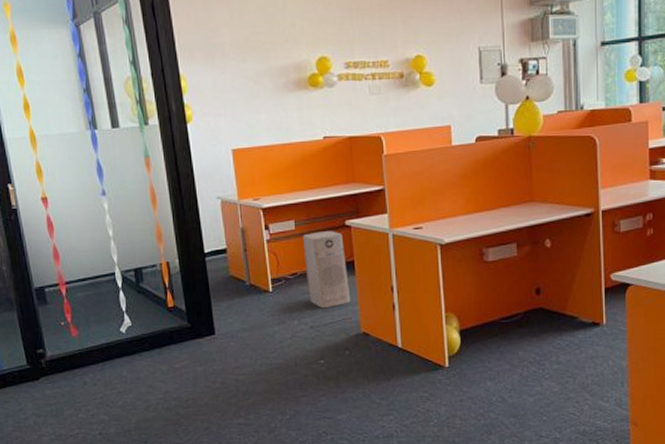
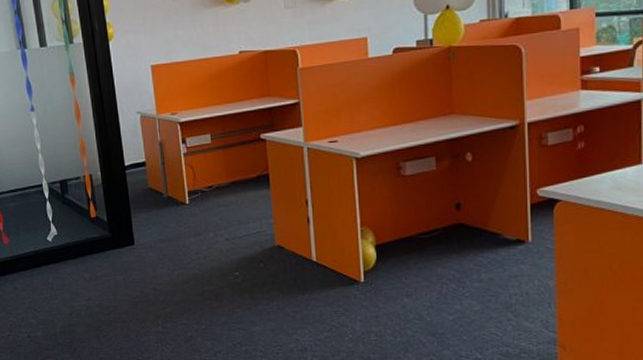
air purifier: present [302,231,351,309] -> none [218,144,266,221]

